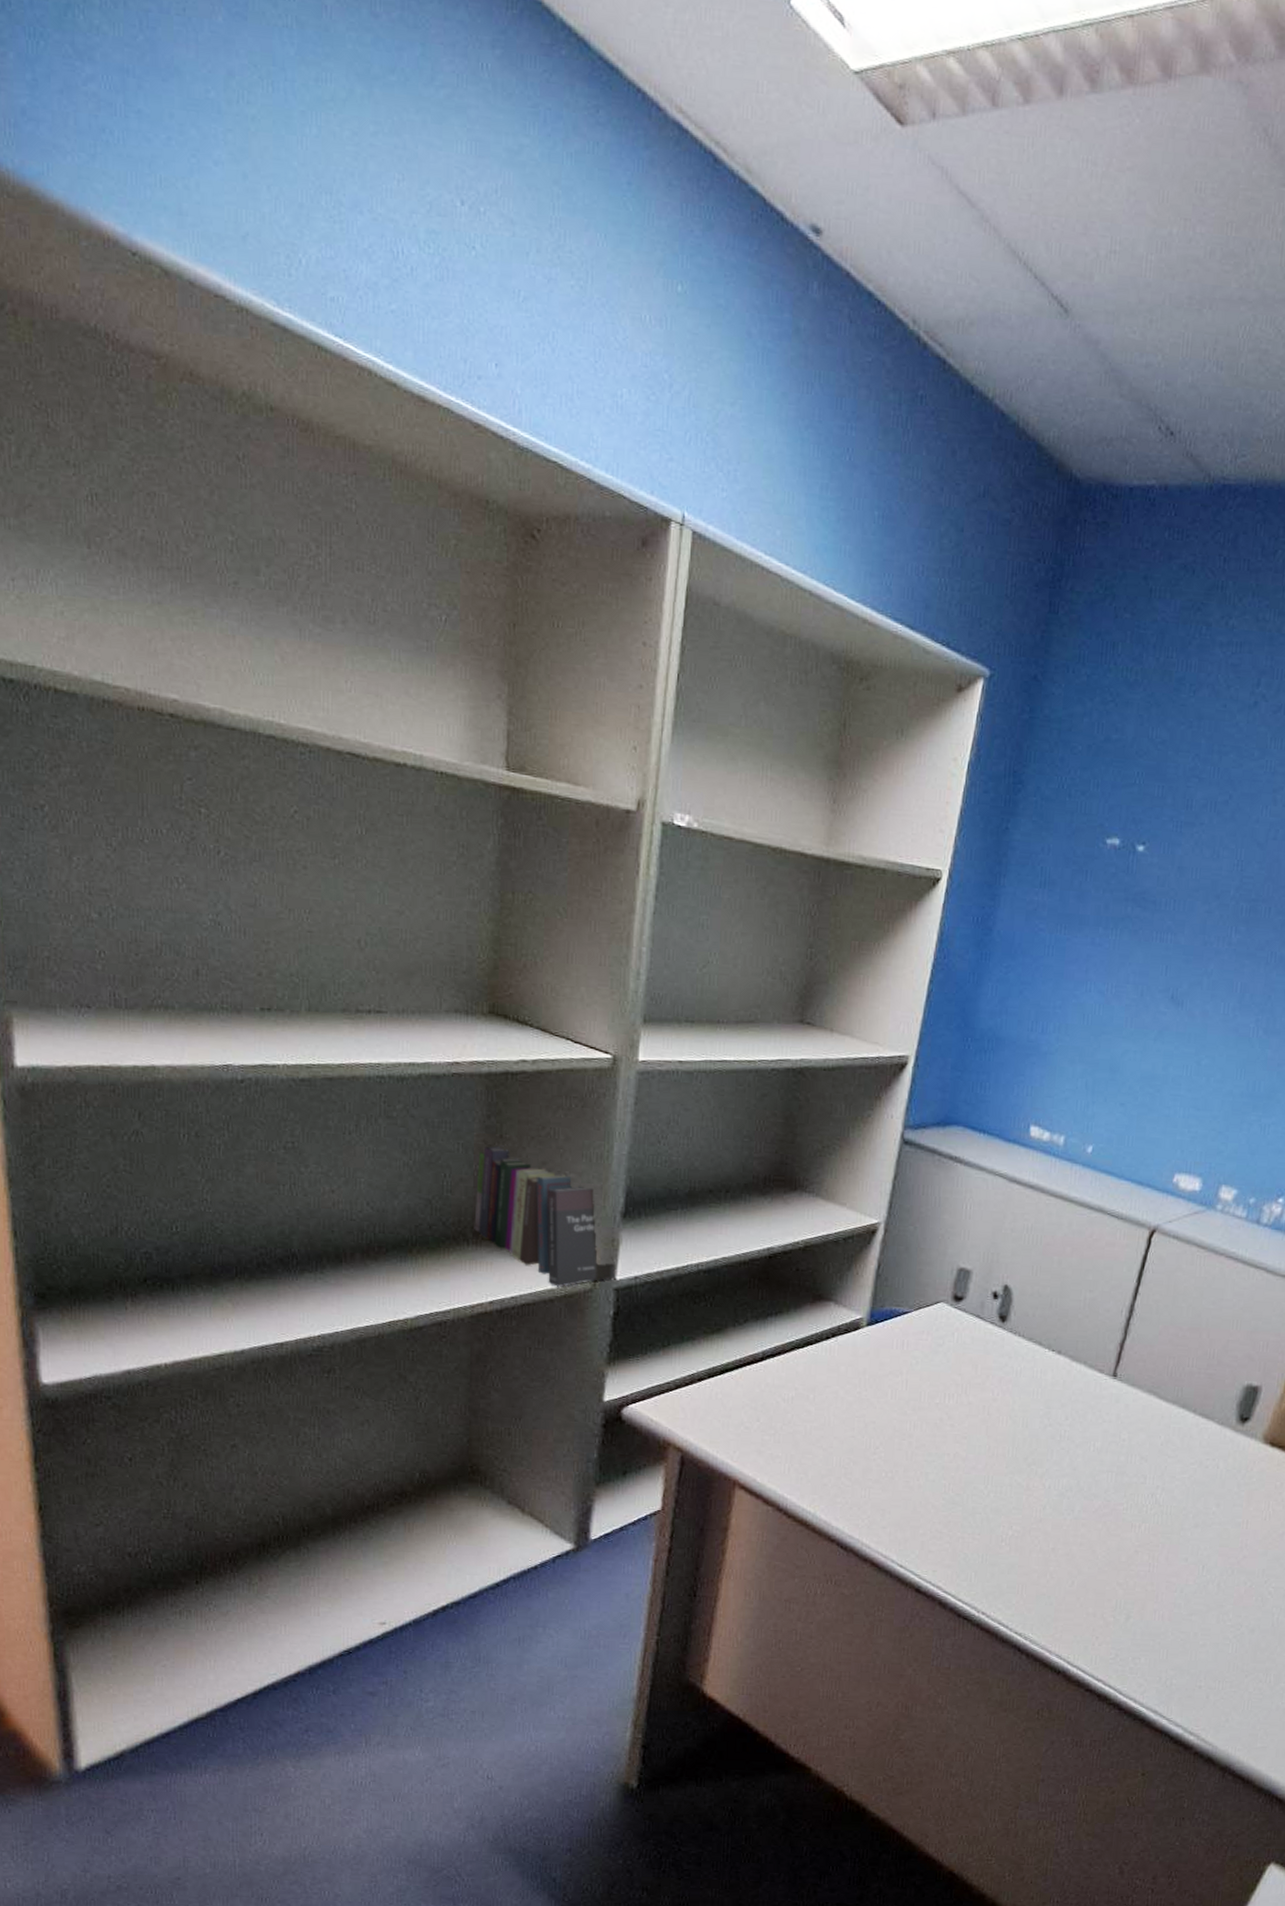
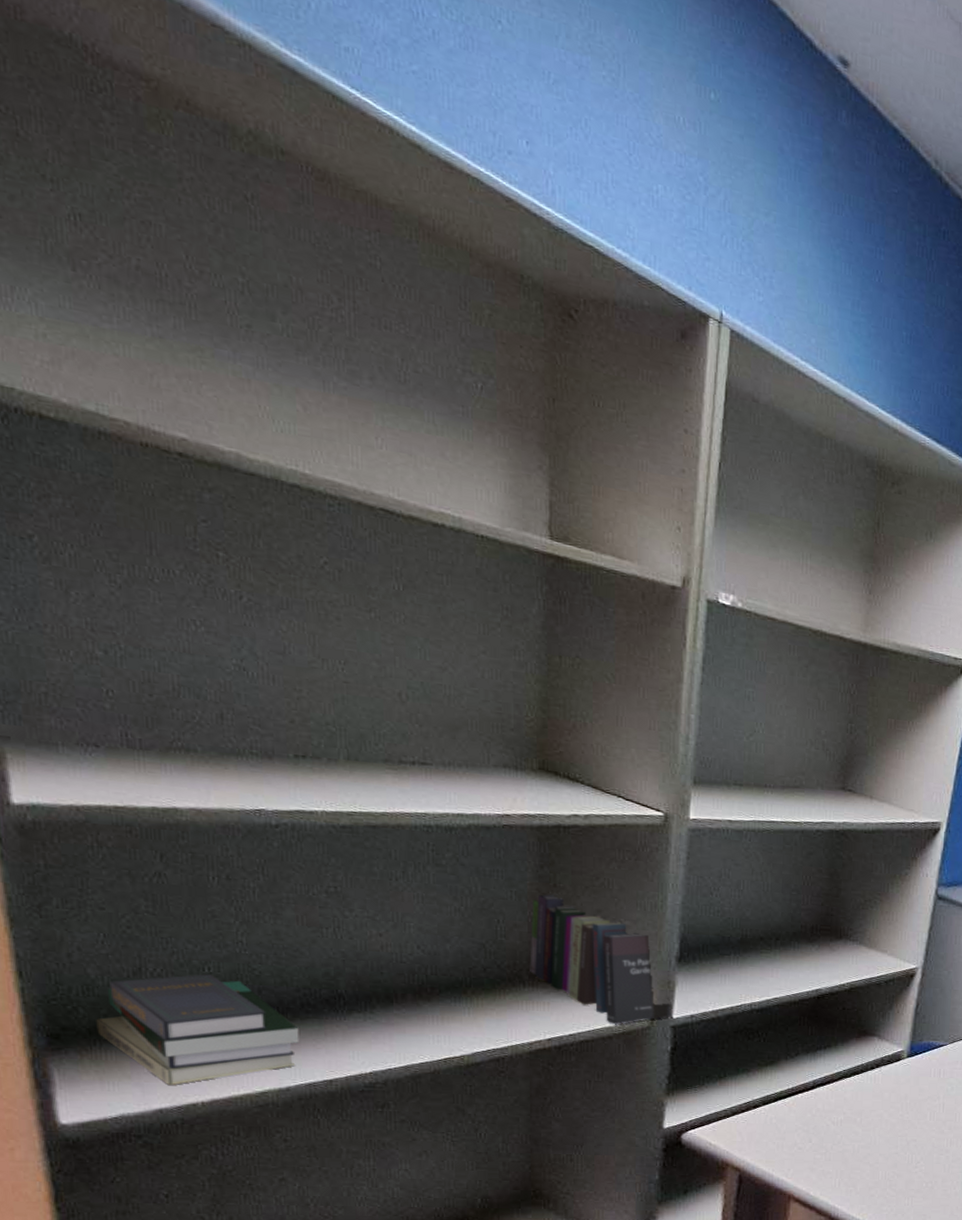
books: none [77,1233,255,1347] -> present [96,974,299,1086]

